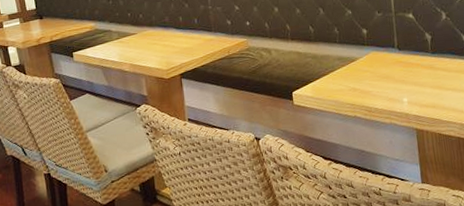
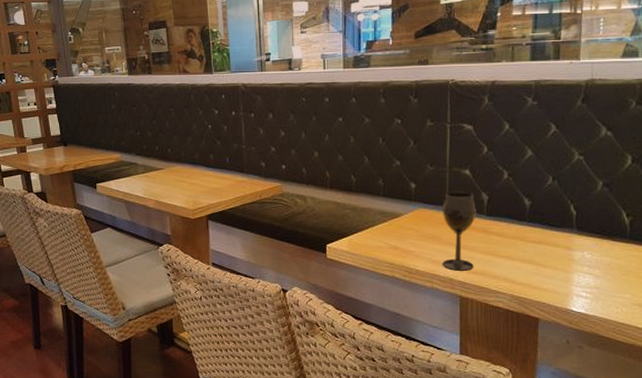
wine glass: none [392,32,425,106] -> present [441,190,476,271]

